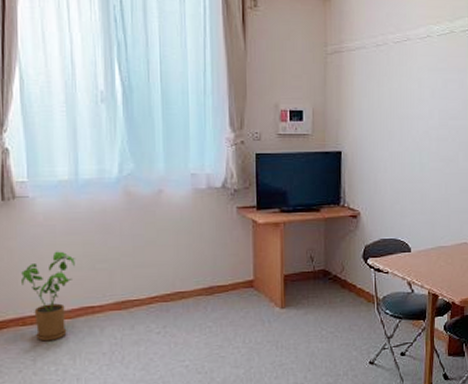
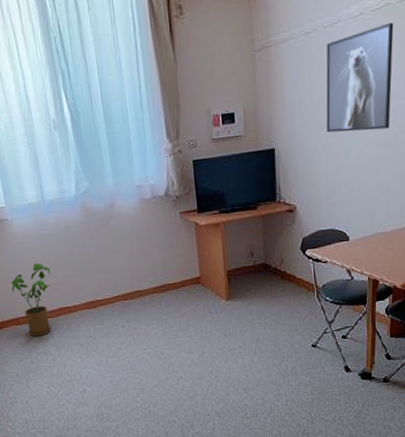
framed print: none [392,48,457,145] -> present [326,22,394,133]

